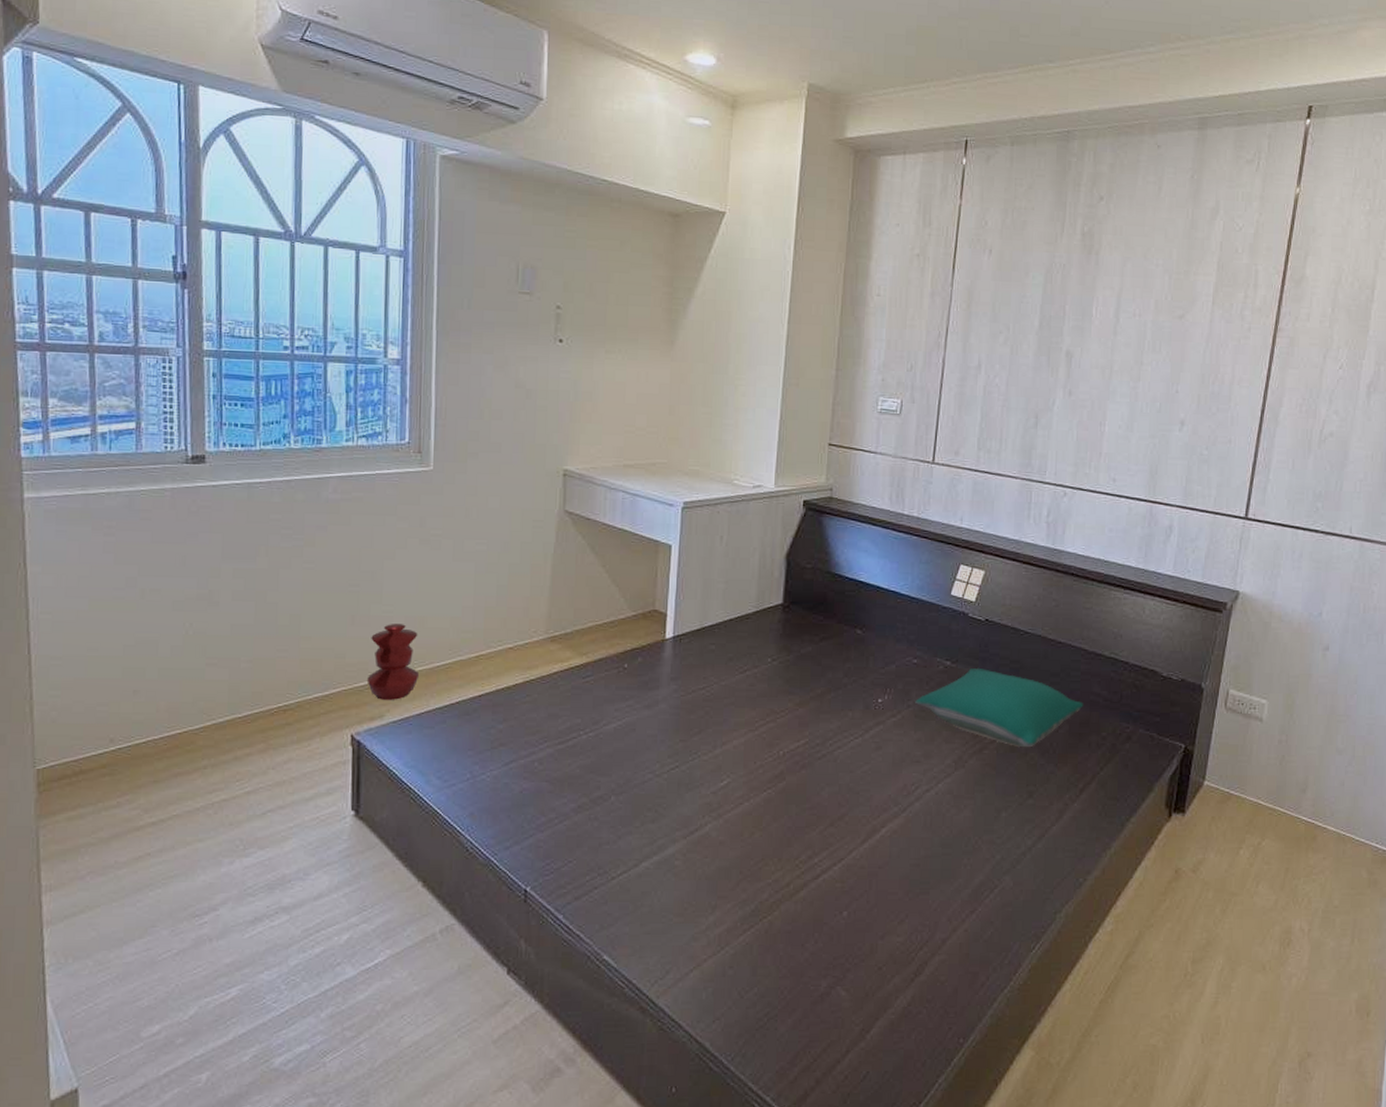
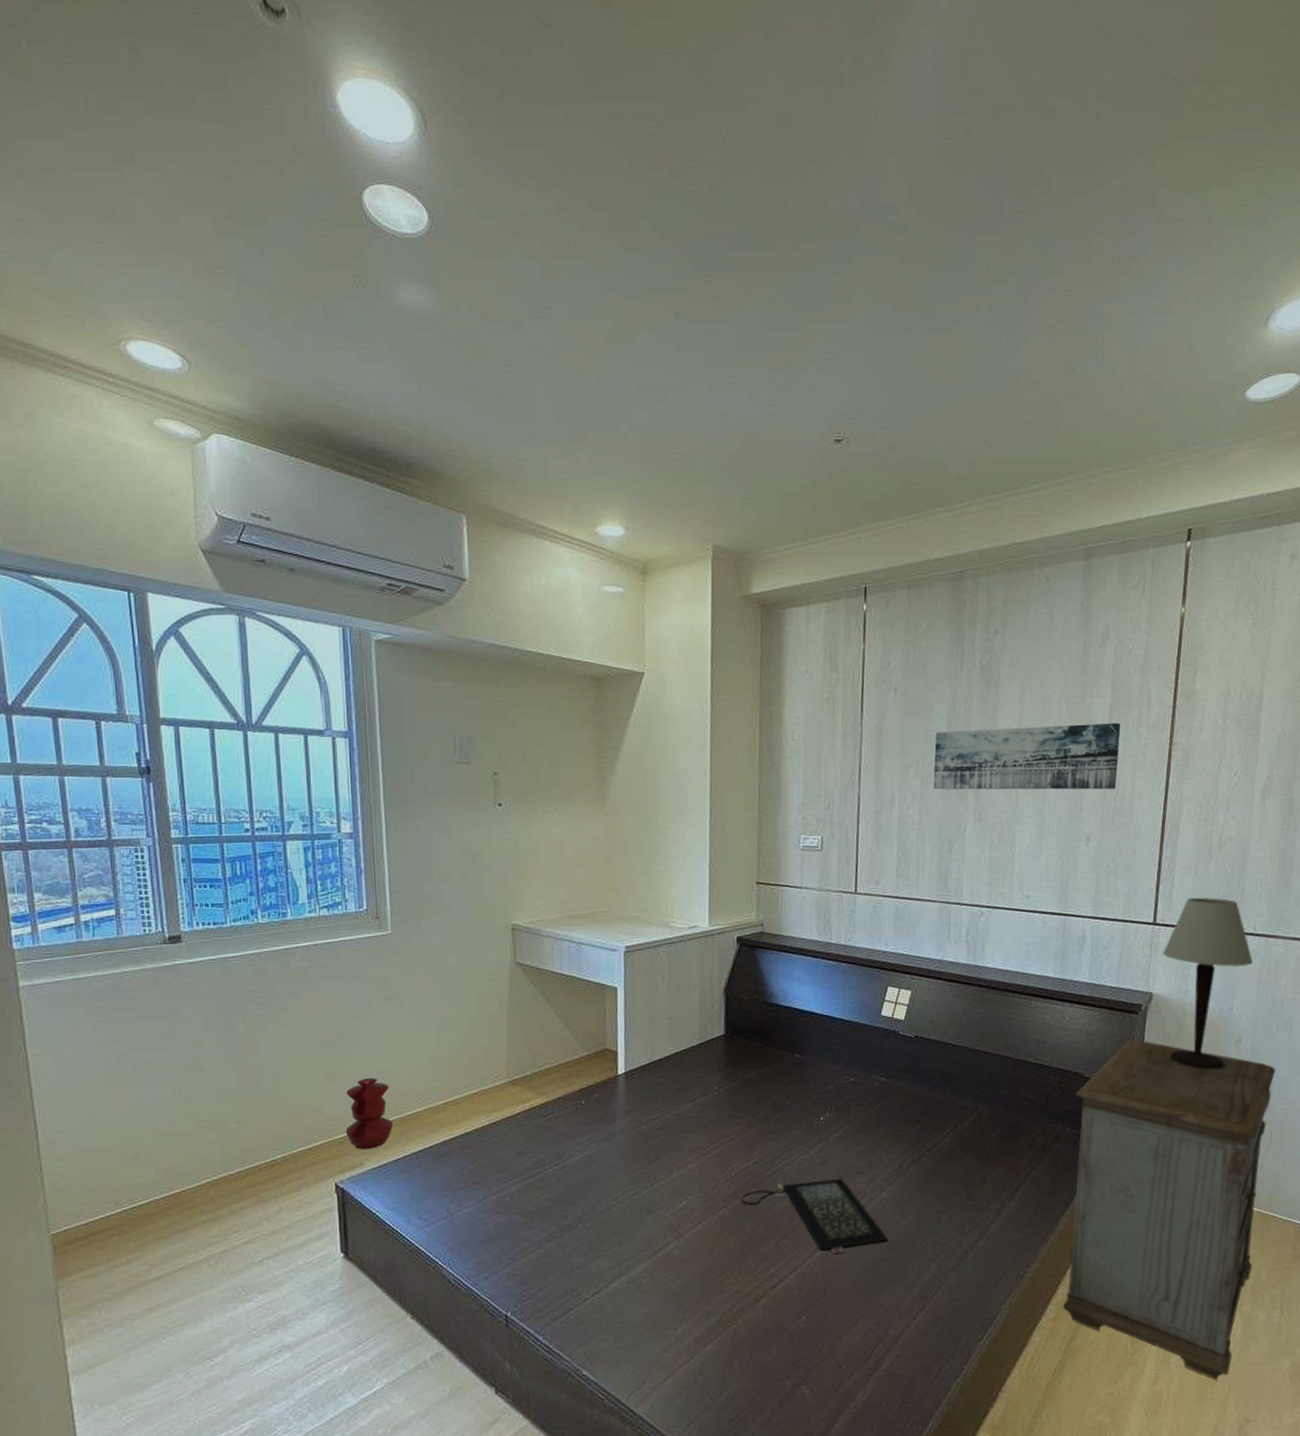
clutch bag: none [787,766,941,848] -> present [741,1179,888,1255]
pillow: present [915,667,1084,748] -> none [855,1081,1013,1153]
wall art: none [1023,299,1225,373] -> present [933,722,1121,790]
nightstand: none [1122,639,1363,1007] -> present [1063,1039,1276,1379]
table lamp: none [1253,493,1346,677] -> present [1163,897,1253,1070]

